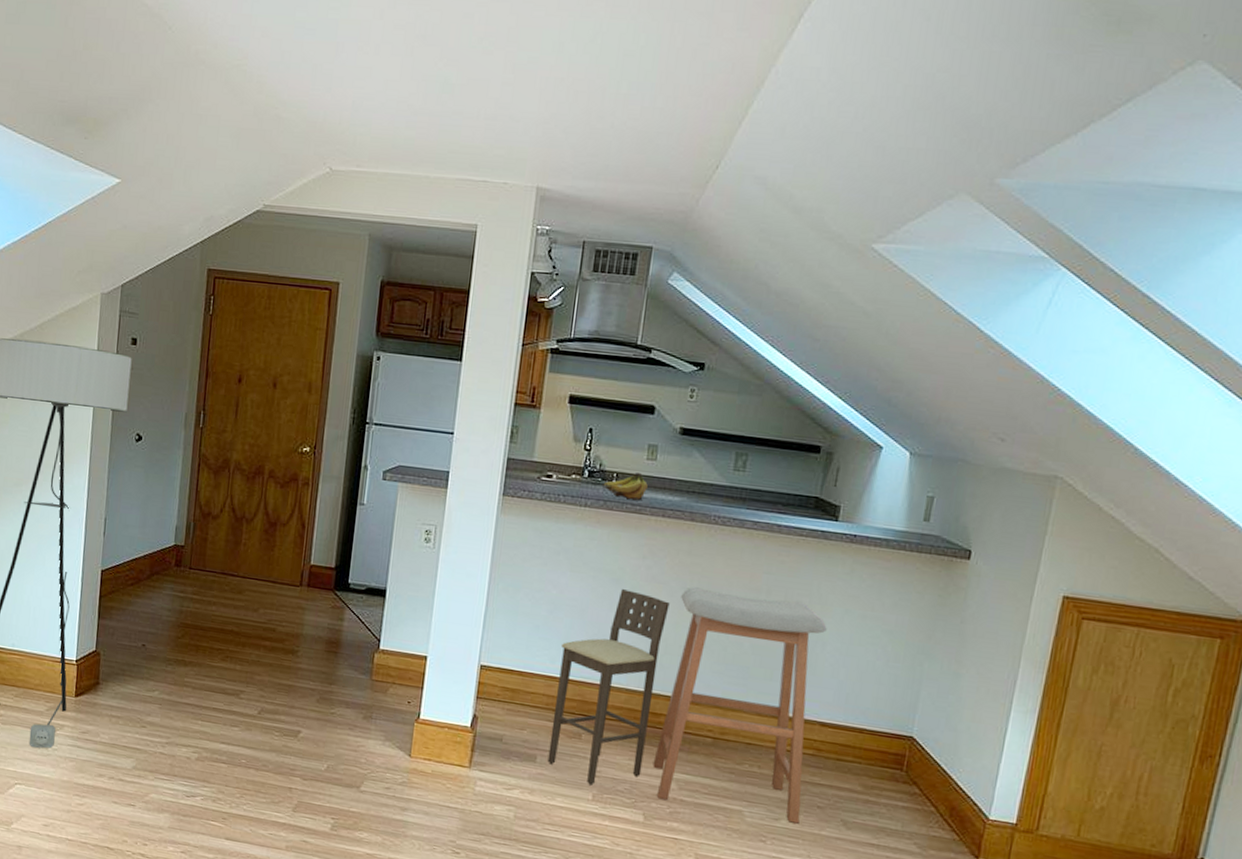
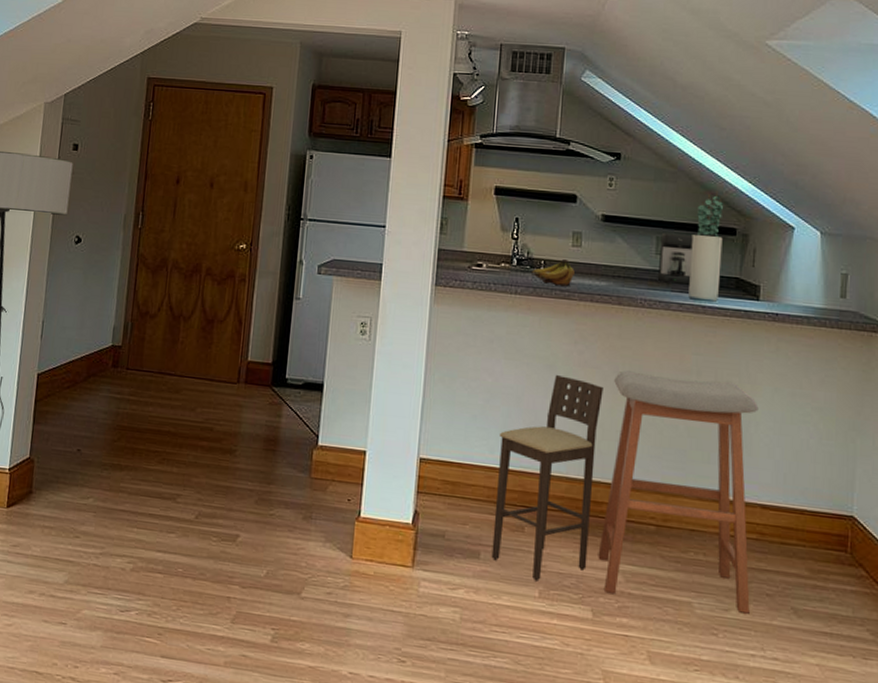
coffee maker: none [733,448,775,503] -> present [657,232,693,285]
vase: none [764,406,811,522] -> present [688,191,724,303]

